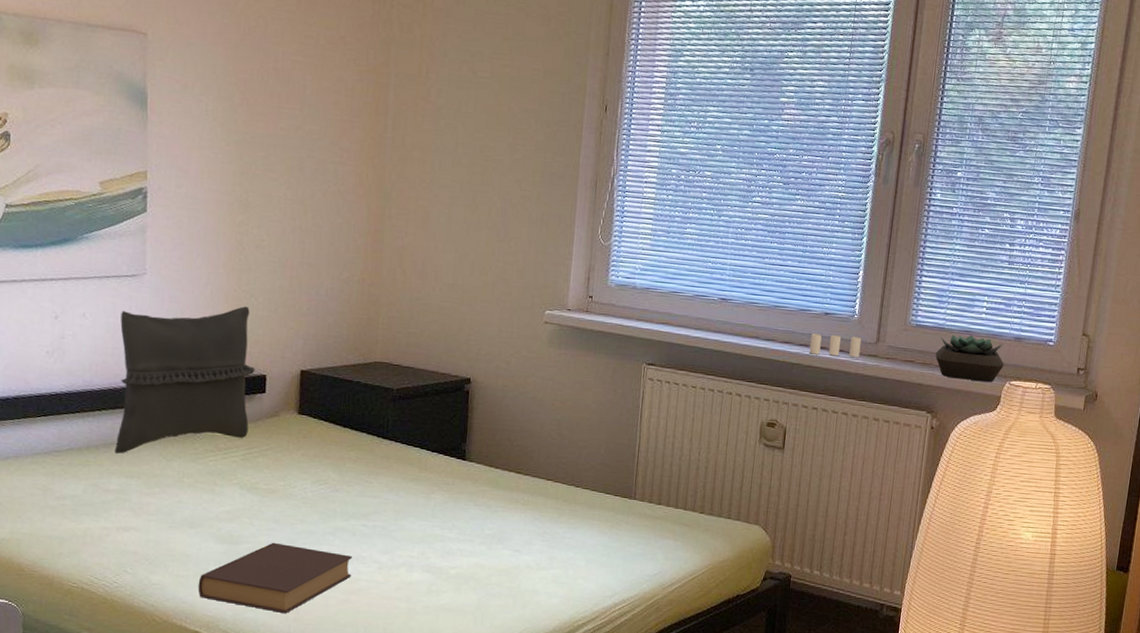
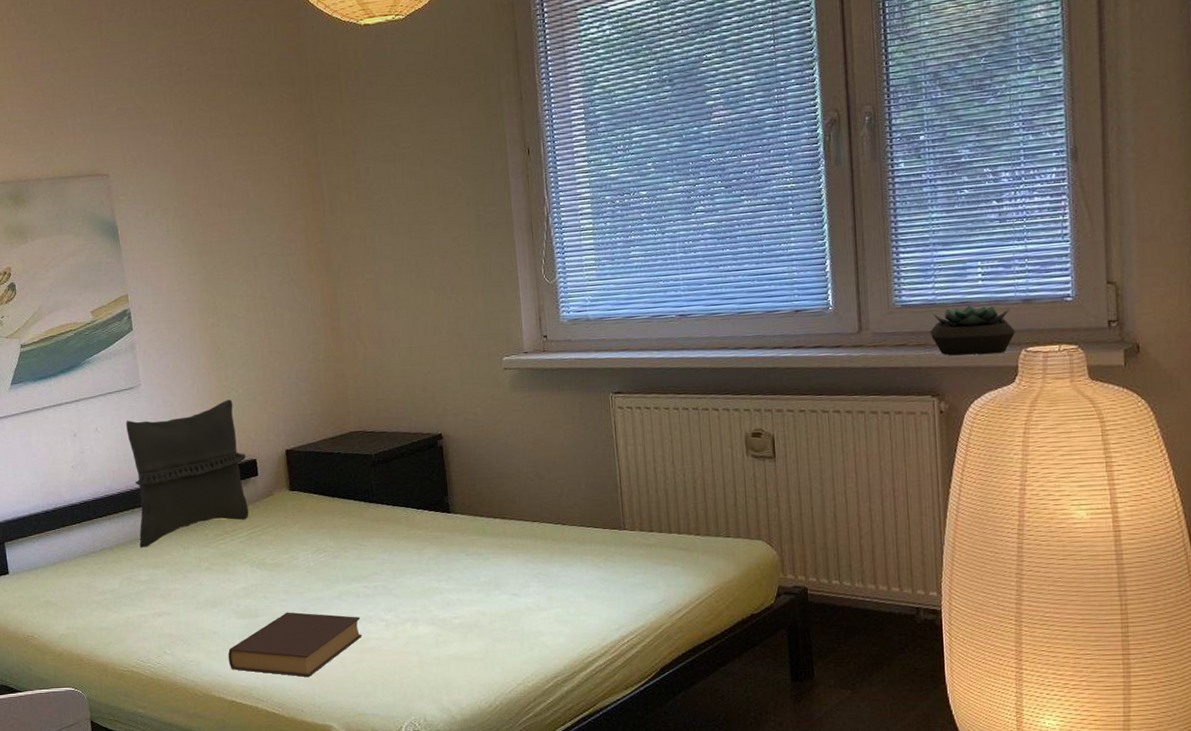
toilet paper roll: present [809,333,862,358] -> none [784,329,843,355]

